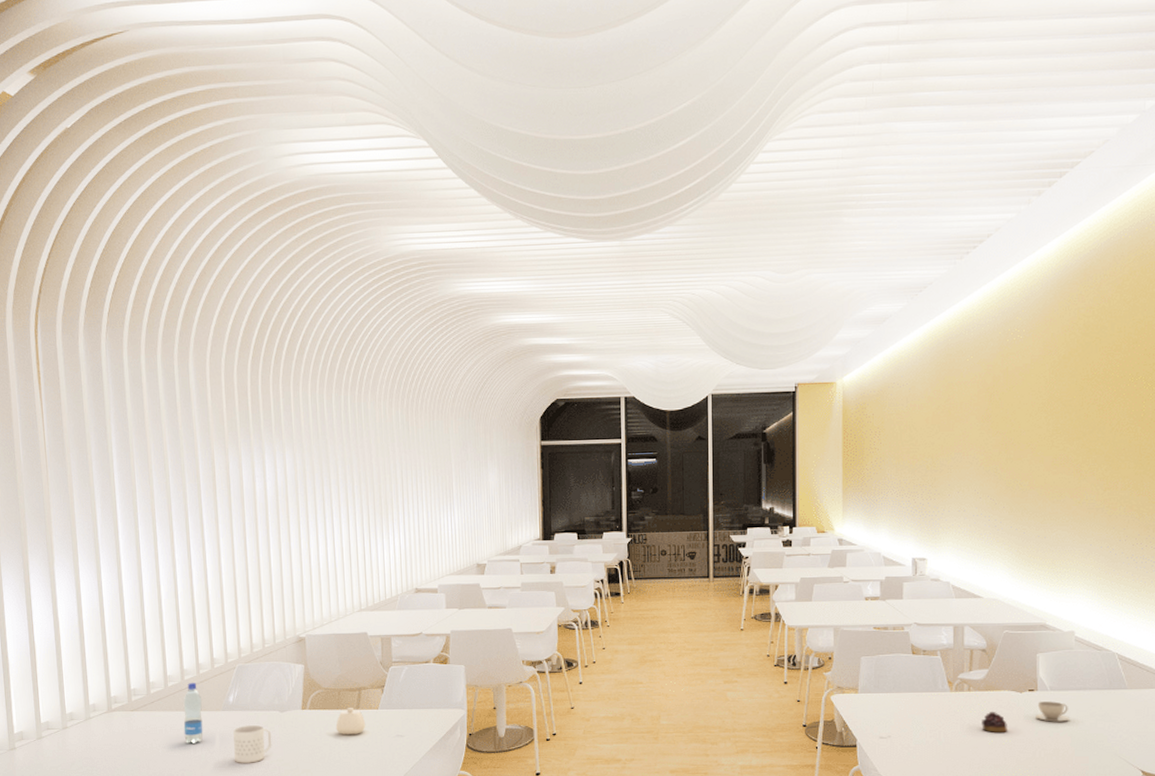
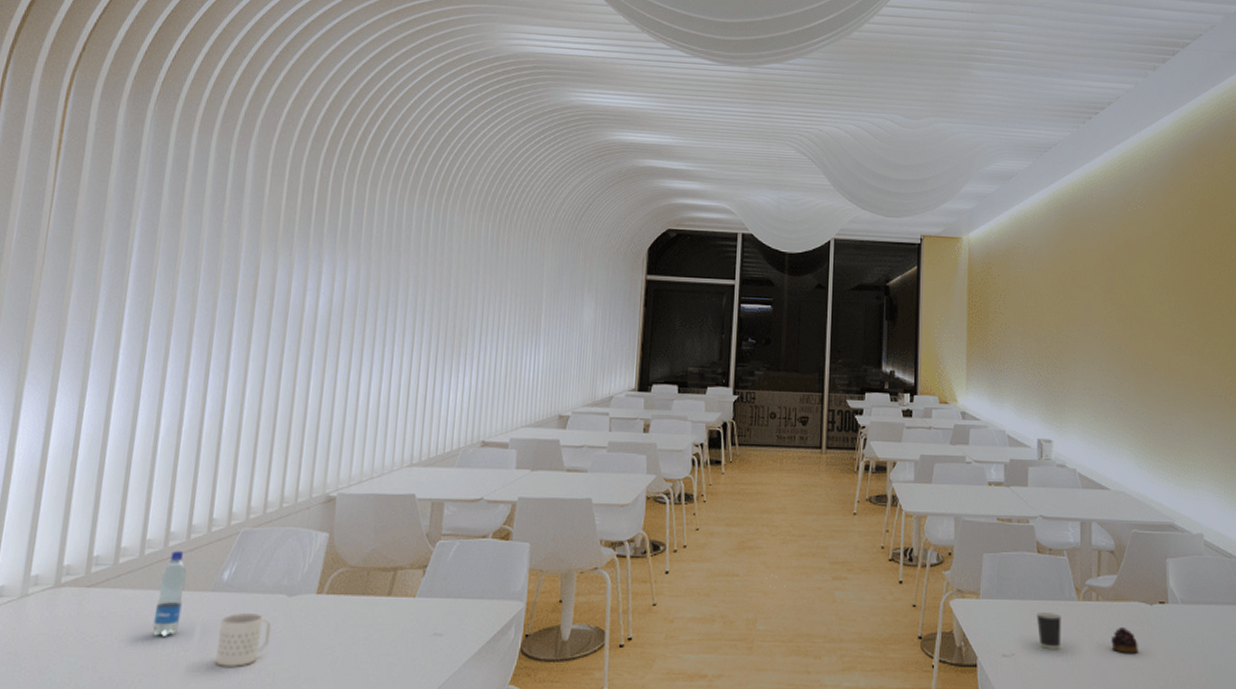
sugar bowl: present [335,708,366,736] -> none [357,594,397,632]
mug: none [911,702,935,731] -> present [1036,612,1062,649]
teacup: present [1036,701,1069,722] -> none [1167,617,1202,642]

